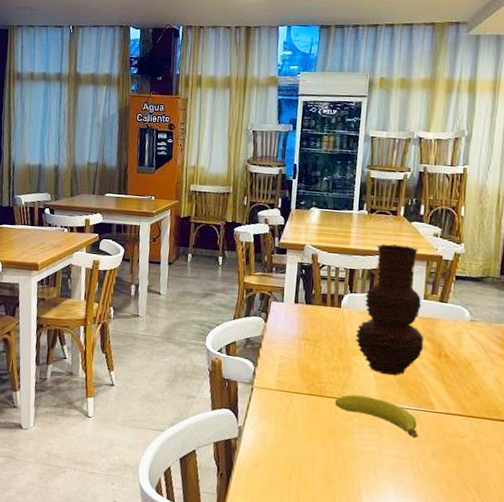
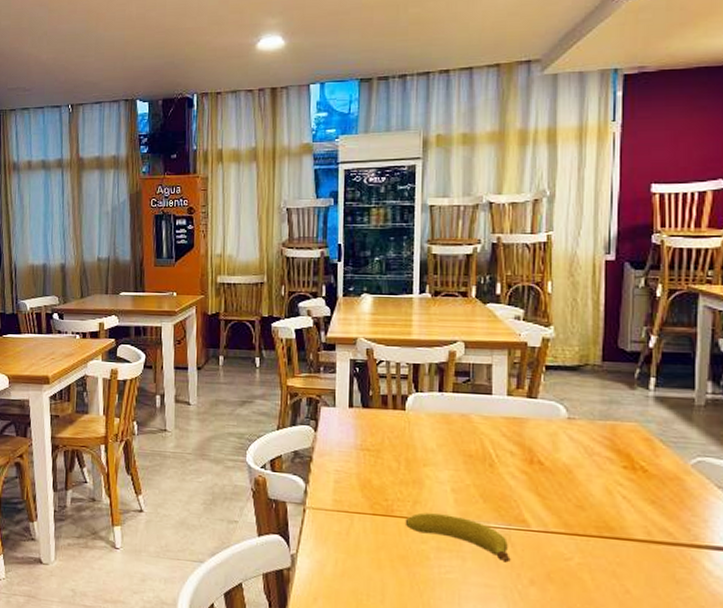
vase: present [355,244,424,376] -> none [425,332,511,489]

